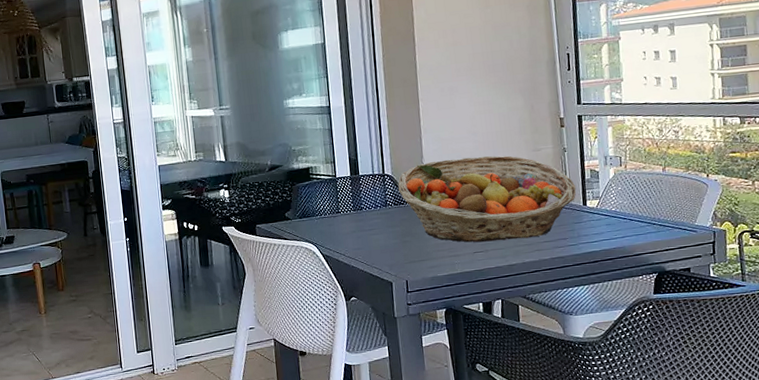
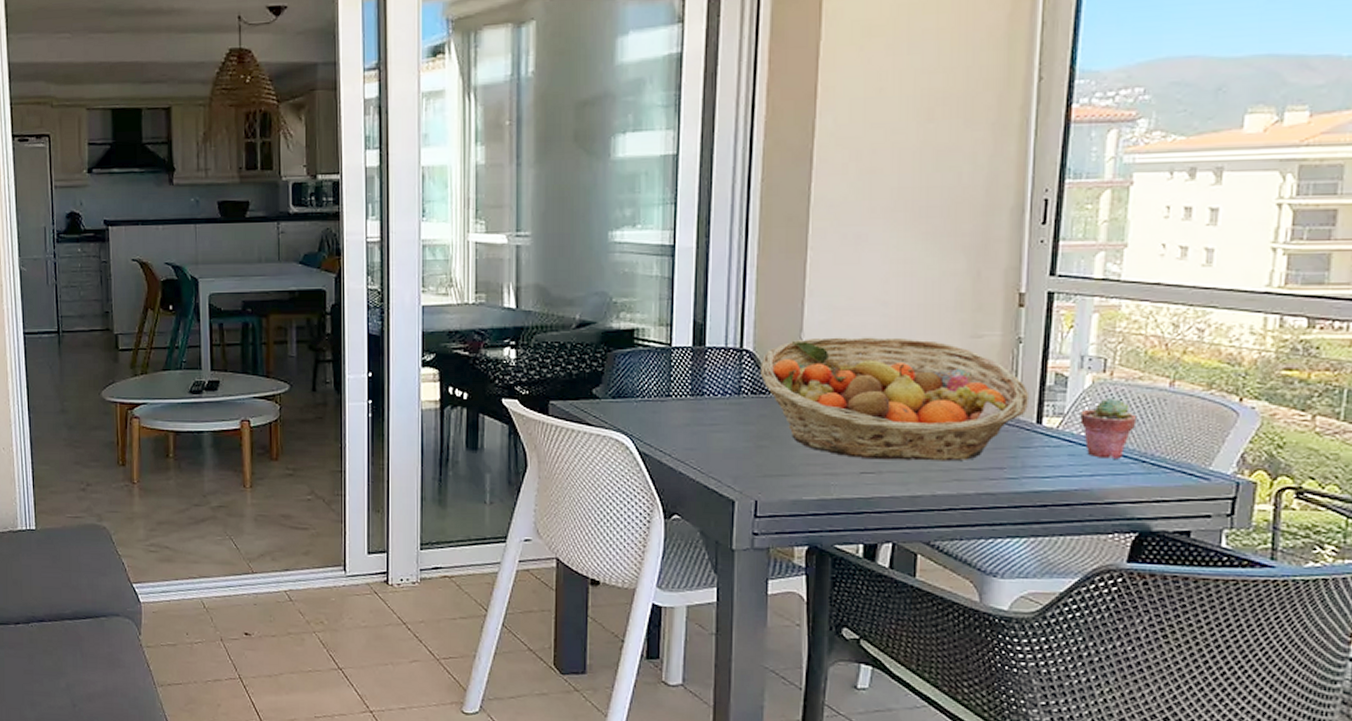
potted succulent: none [609,182,646,225] -> present [1080,397,1137,459]

